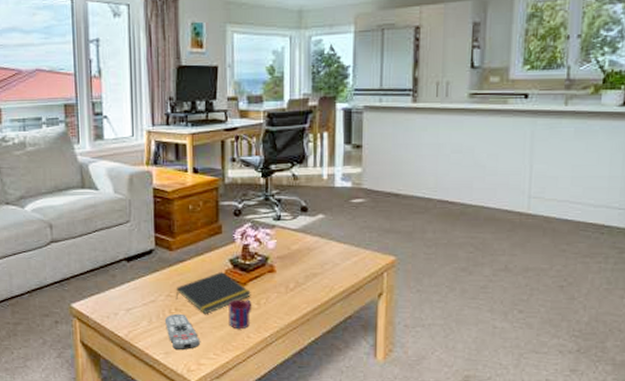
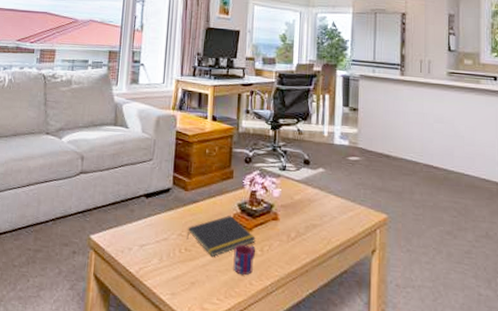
remote control: present [164,313,200,351] -> none [174,253,205,292]

